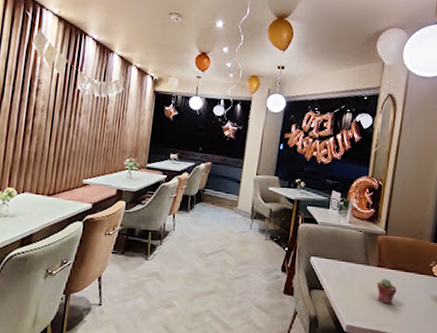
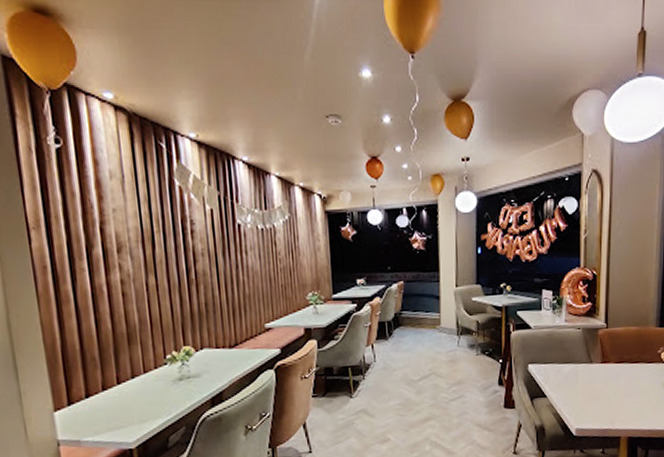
potted succulent: present [376,278,397,305] -> none [602,373,626,401]

